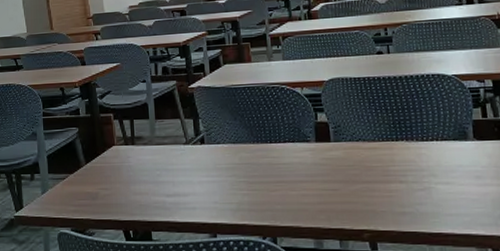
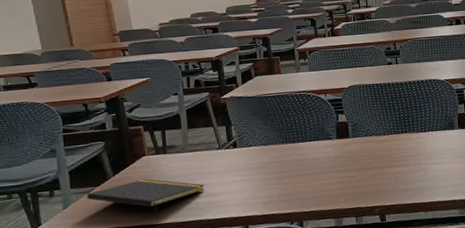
notepad: none [62,170,172,215] -> present [87,178,205,219]

